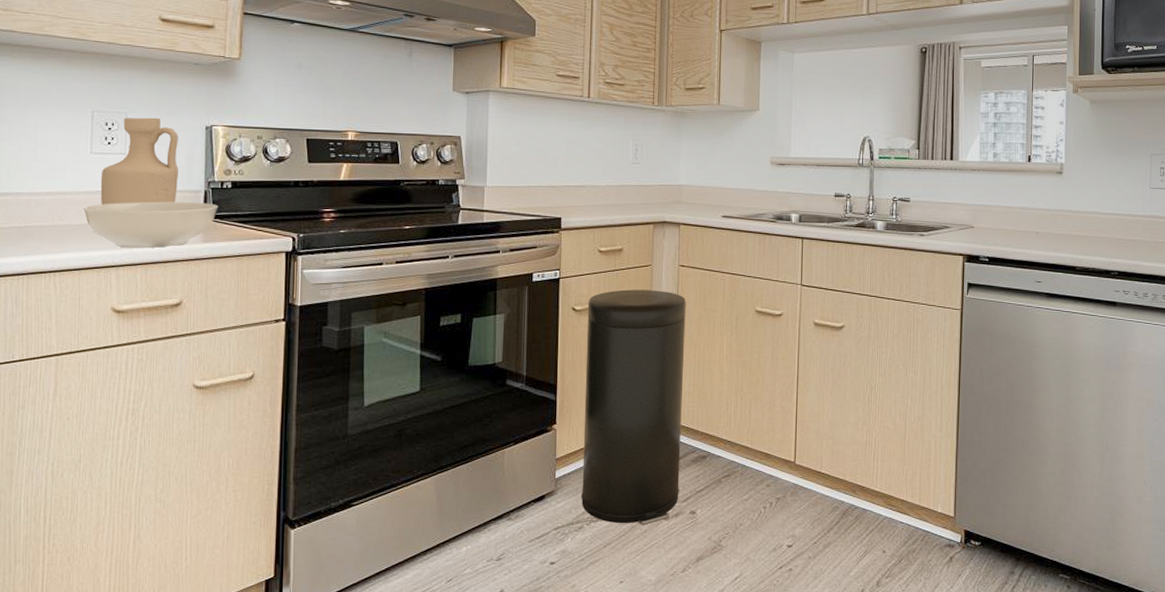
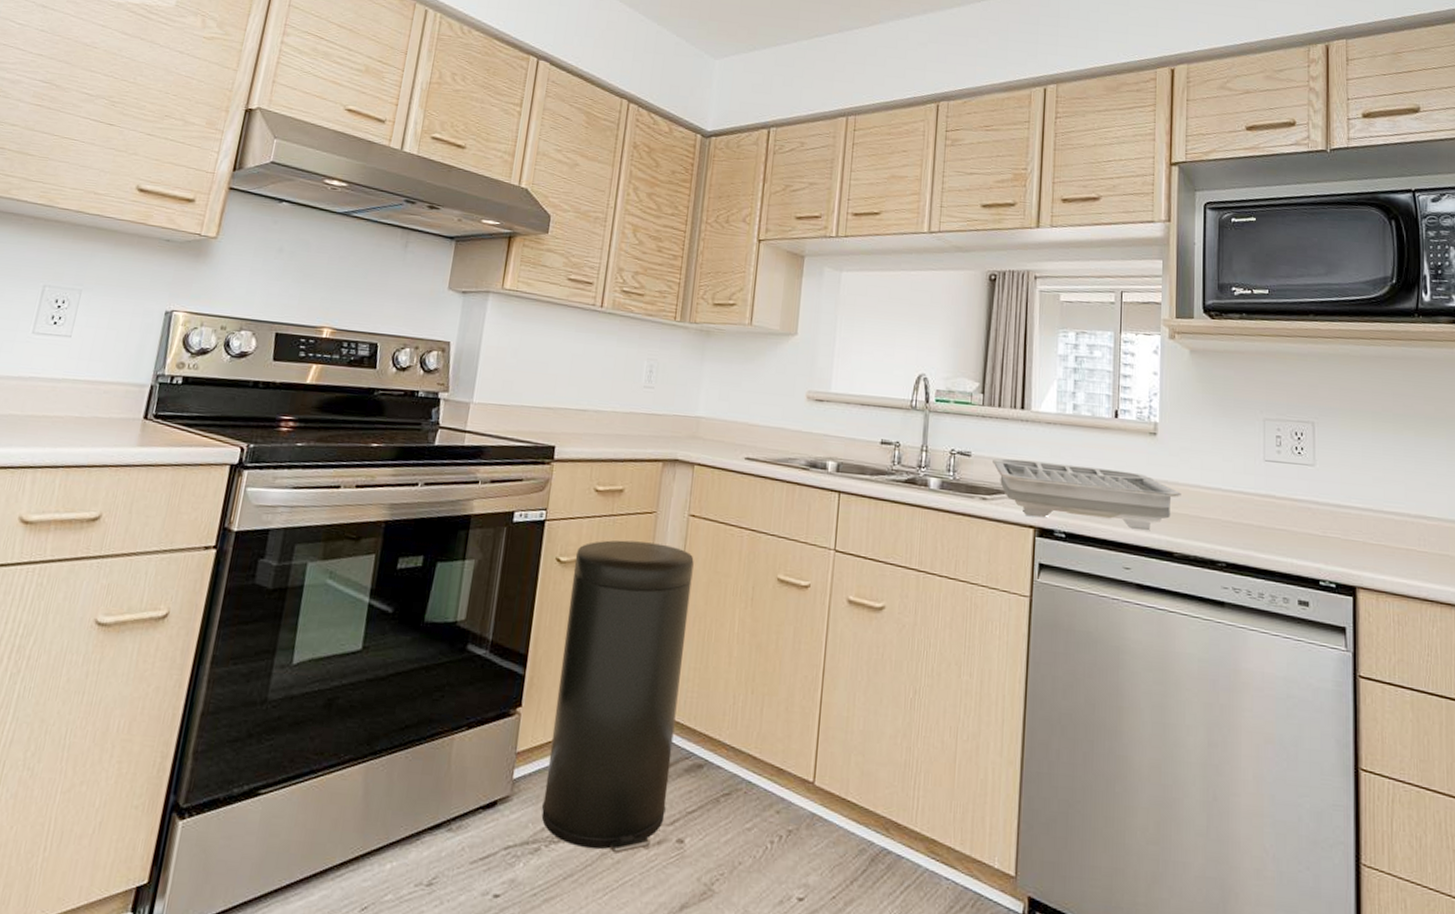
bowl: present [83,201,218,248] -> none [11,392,163,449]
ceramic jug: present [100,117,178,205] -> none [32,295,133,397]
dish rack: none [928,201,1082,251] -> present [993,458,1181,531]

